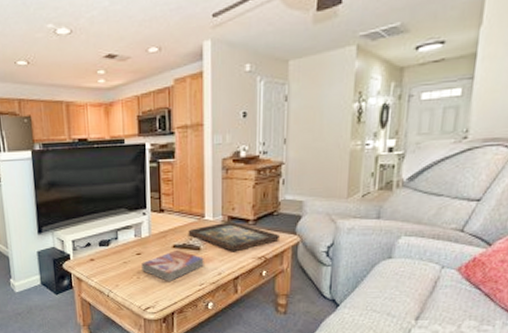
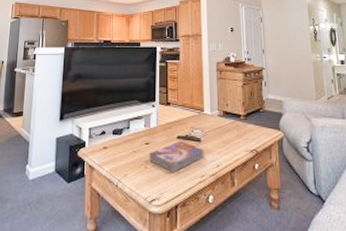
decorative tray: present [188,221,279,251] -> none [190,116,267,144]

